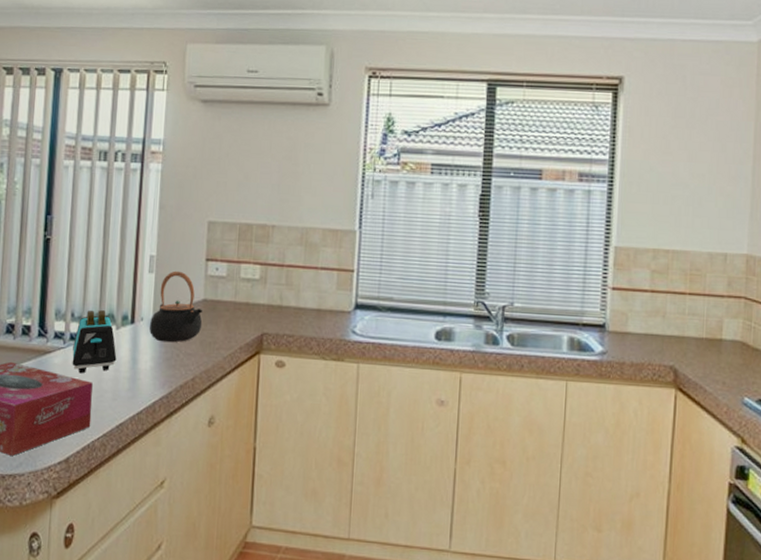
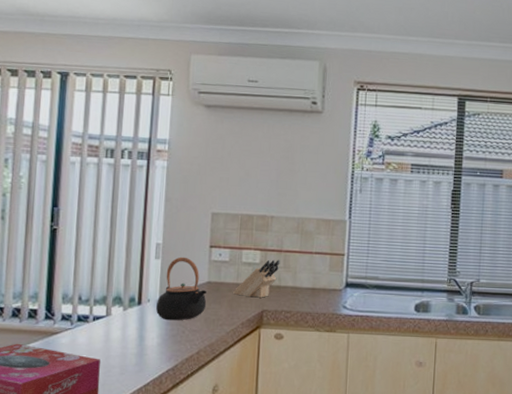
toaster: present [72,309,117,374] -> none [79,292,124,352]
knife block: none [231,275,282,319] -> present [233,259,280,298]

